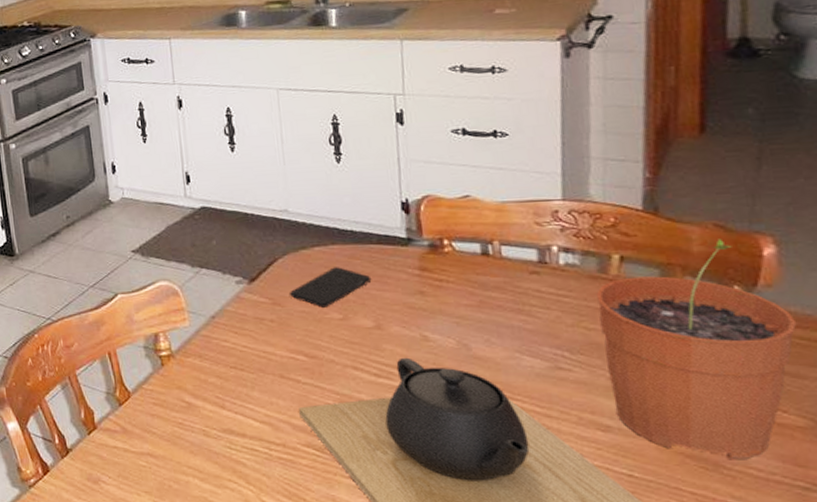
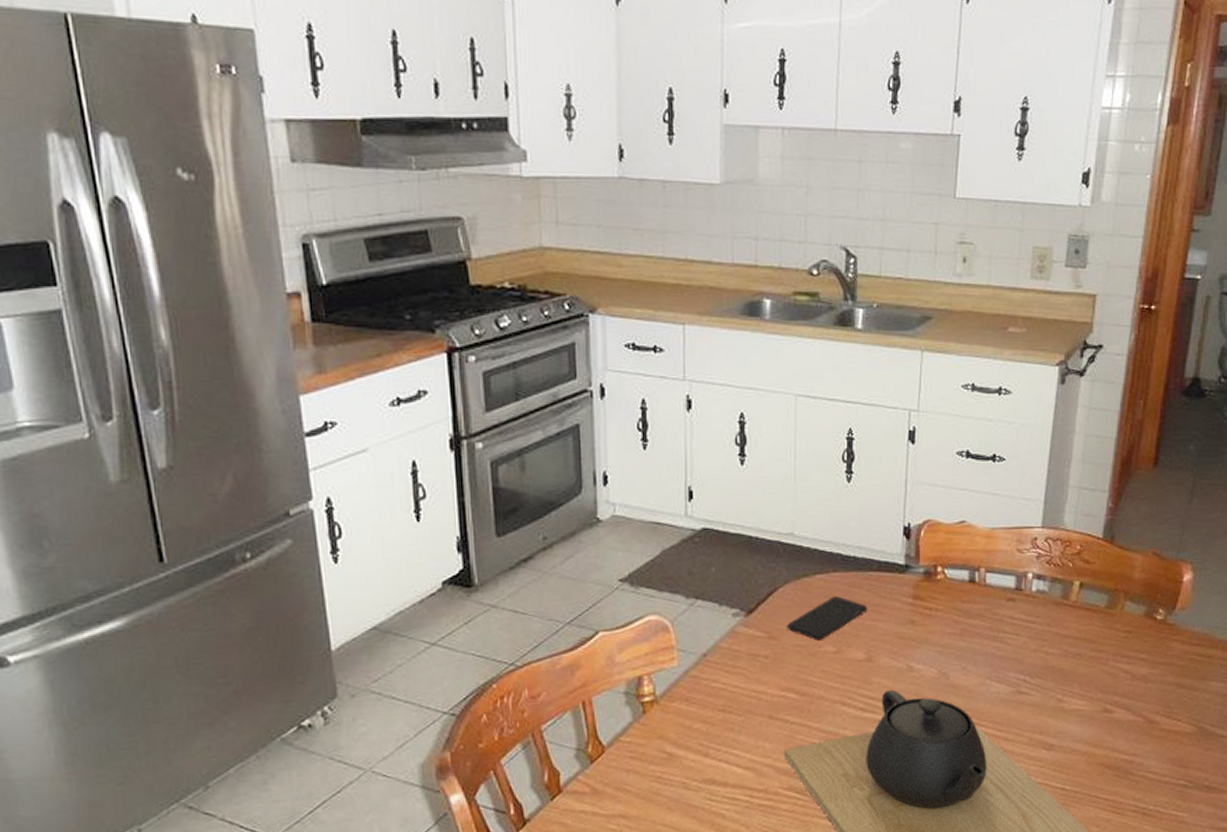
plant pot: present [596,239,796,460] -> none [1057,566,1197,767]

